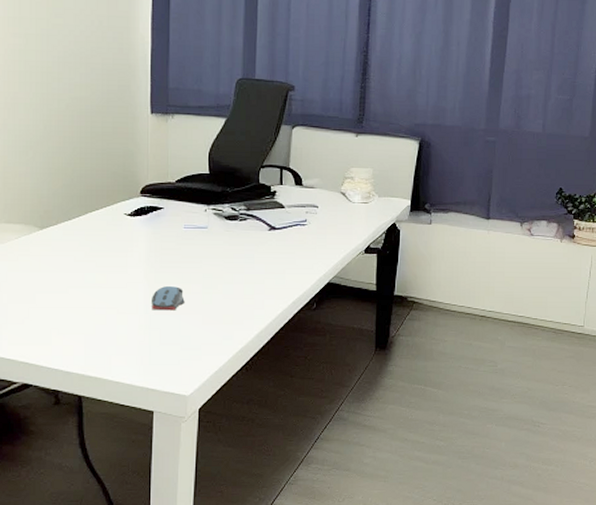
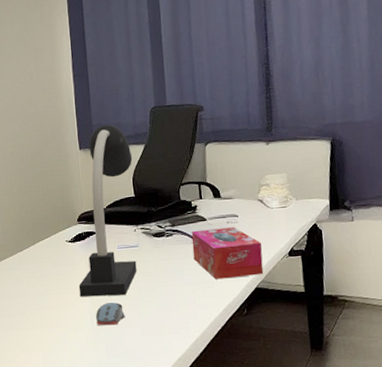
desk lamp: none [134,89,211,280] -> present [78,124,137,297]
tissue box: none [266,217,340,271] -> present [191,227,264,280]

